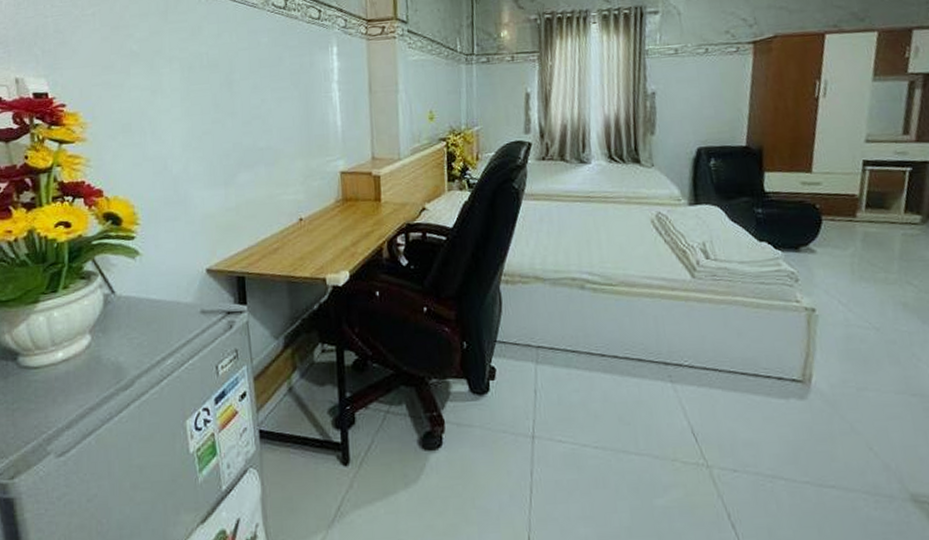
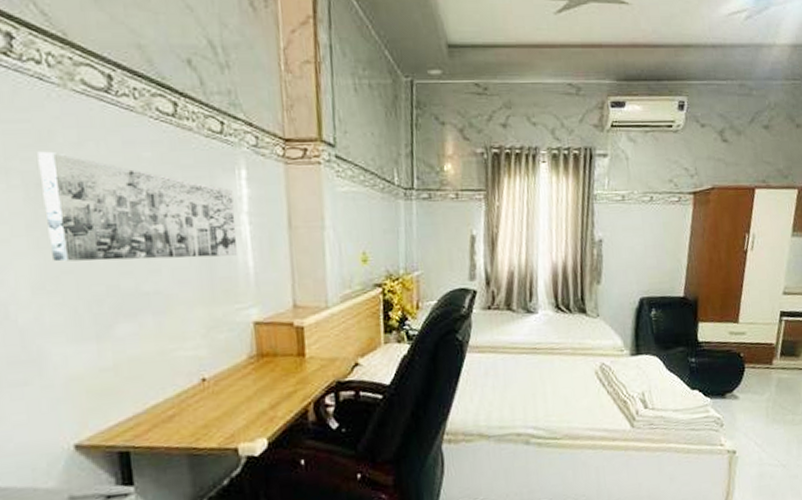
wall art: none [191,42,329,125] -> present [37,151,237,262]

